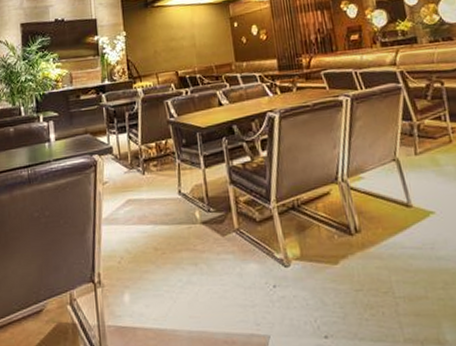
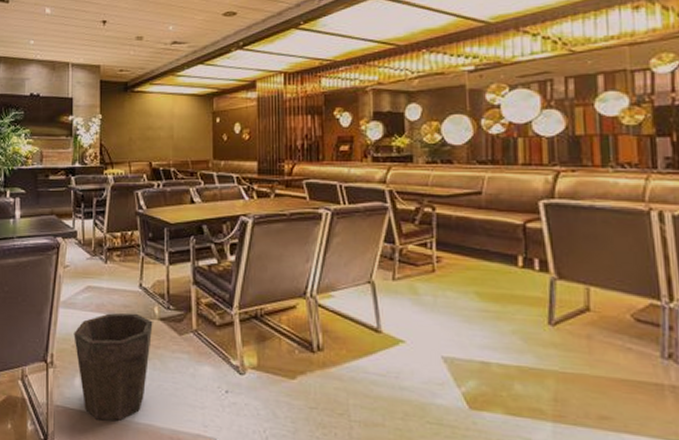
waste bin: none [118,220,196,335] -> present [74,313,153,421]

